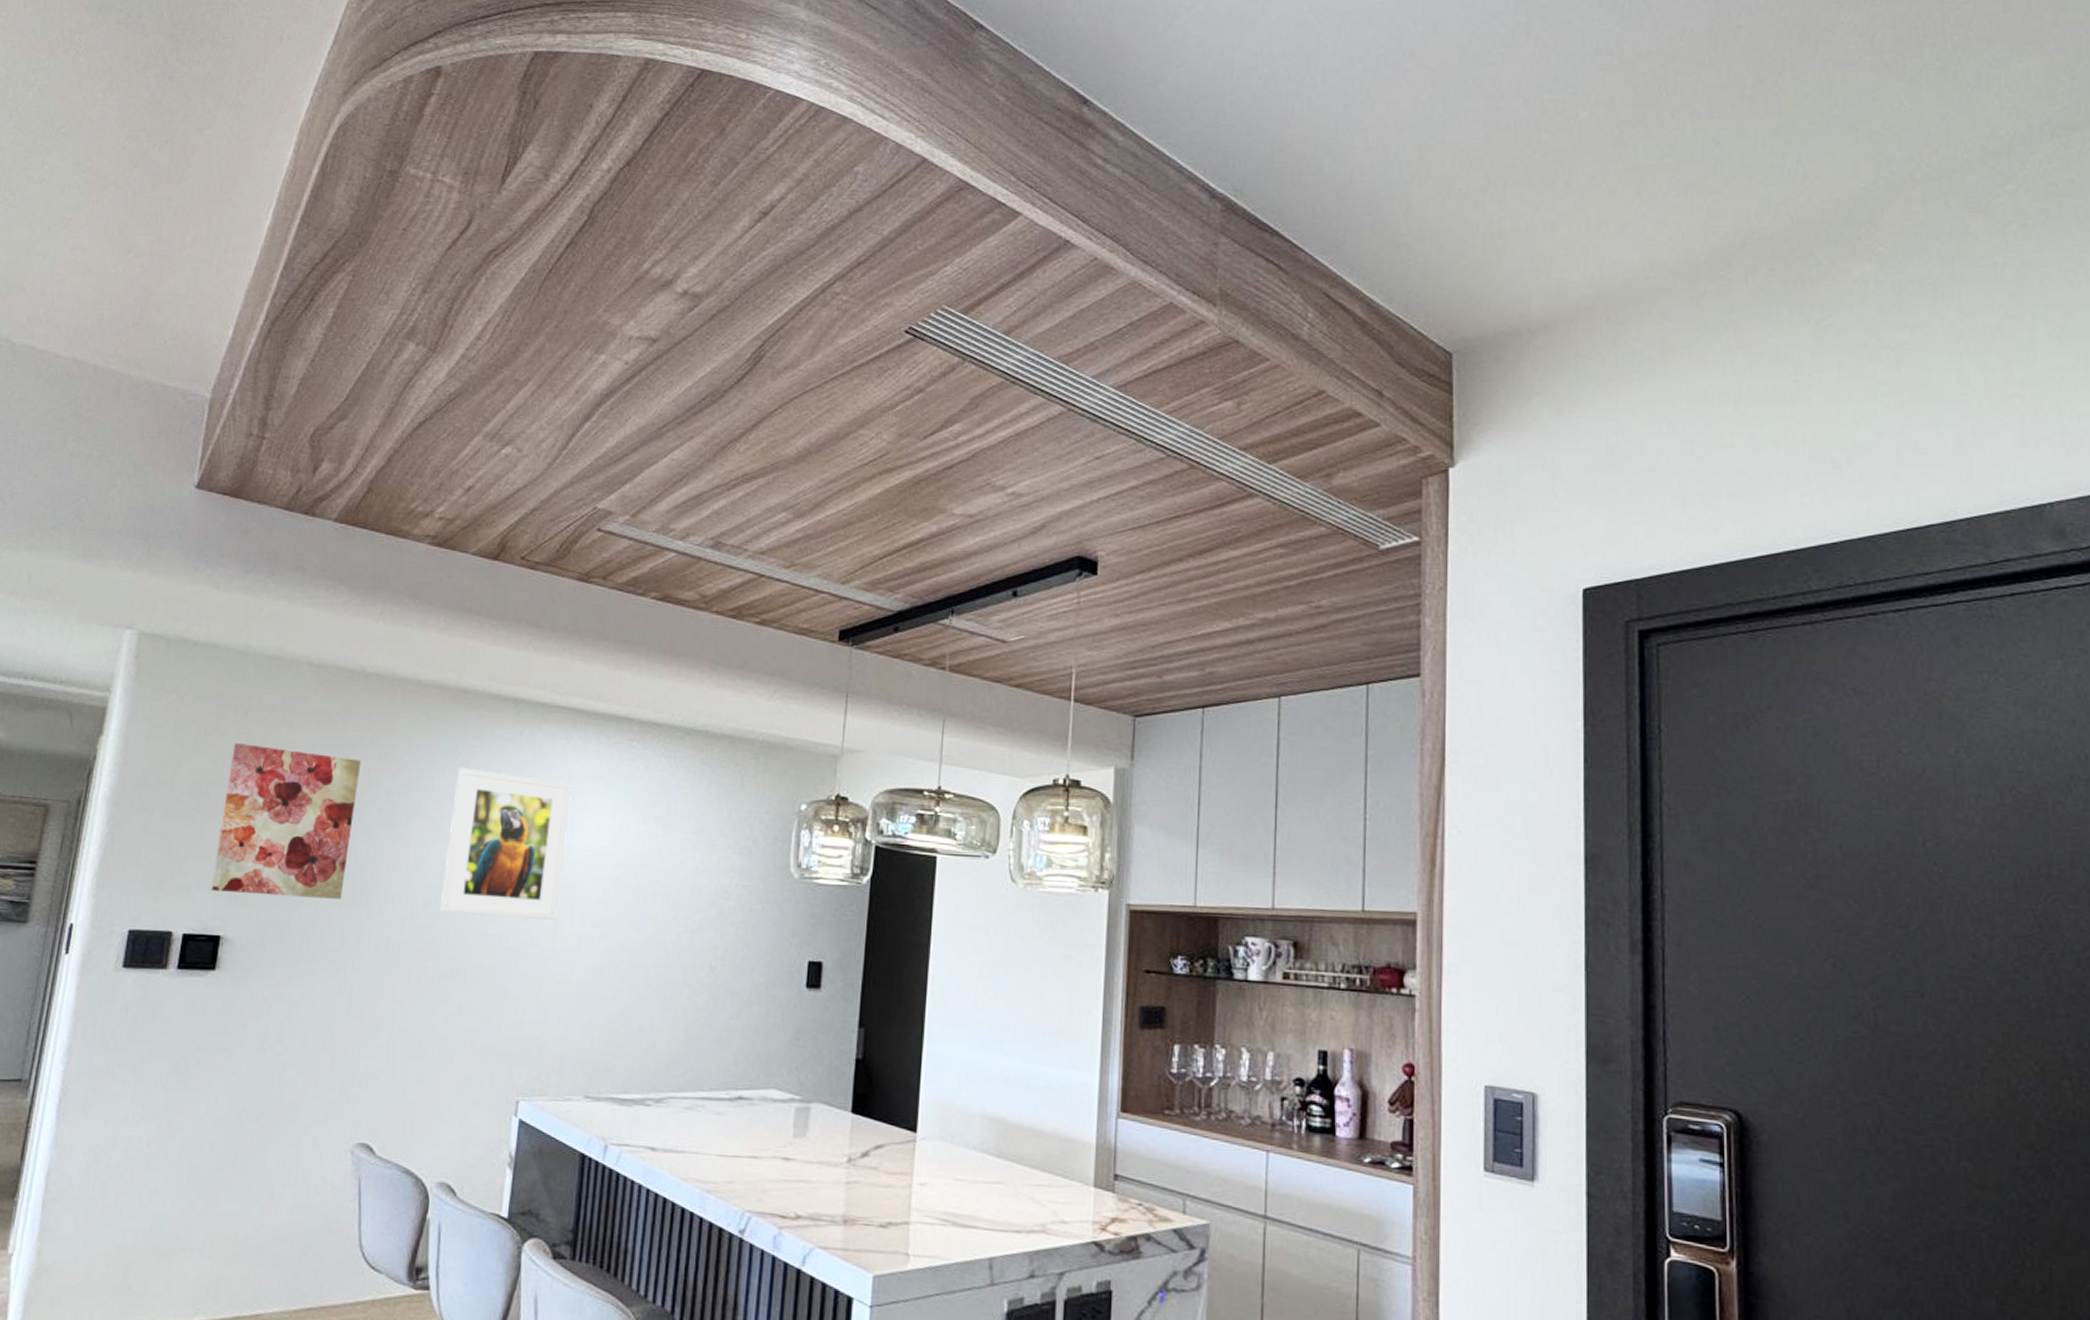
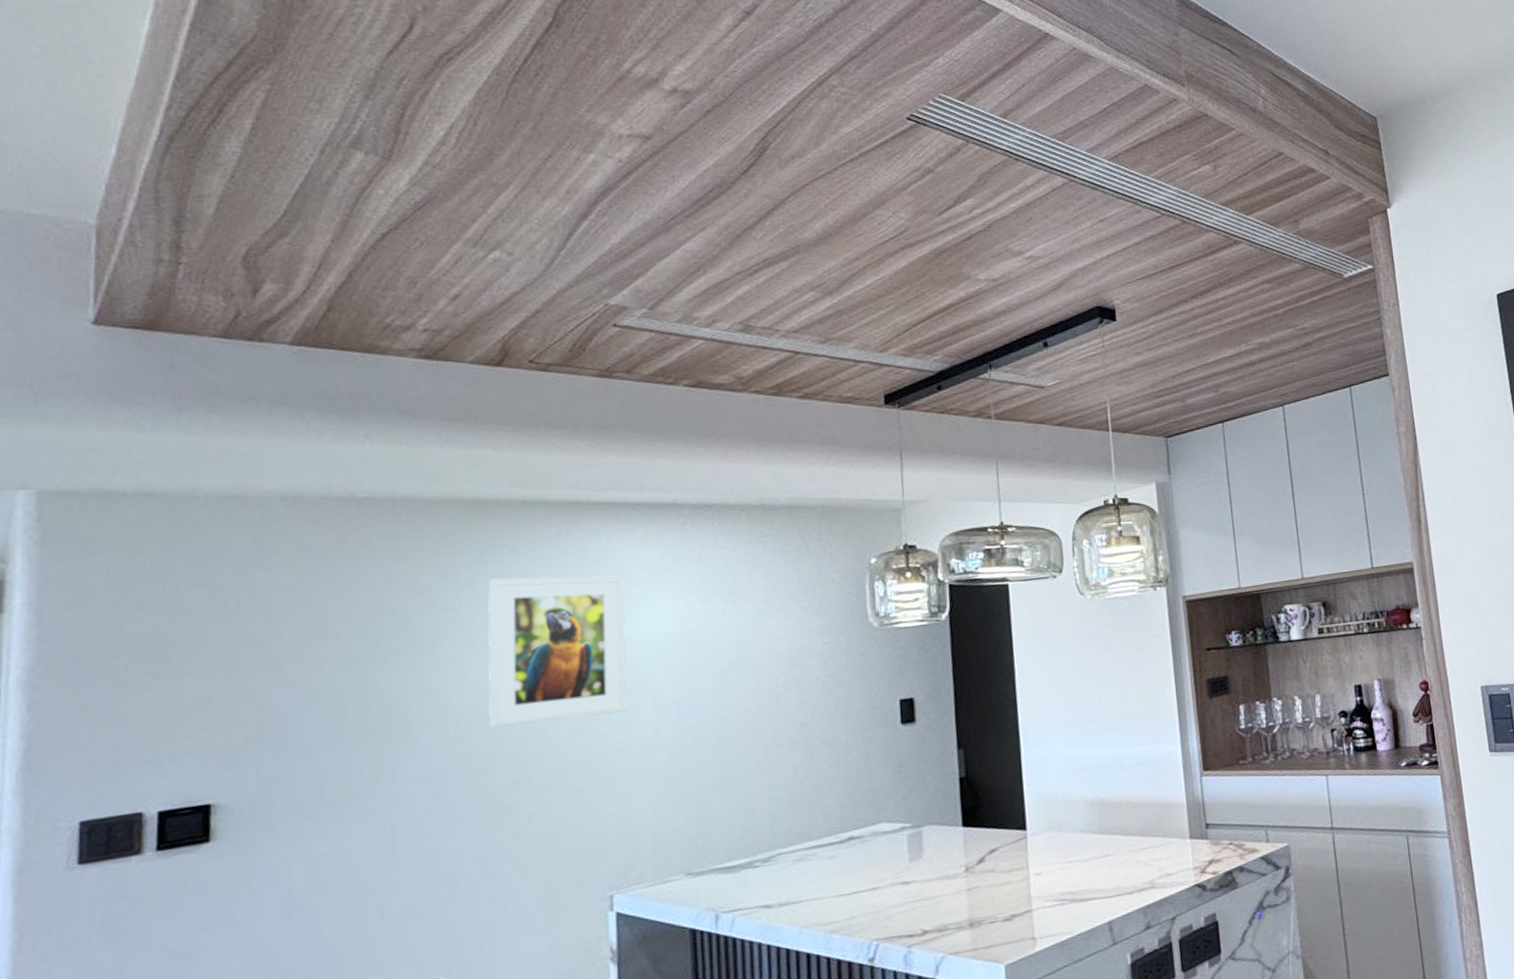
wall art: present [211,743,362,899] -> none [188,589,367,758]

